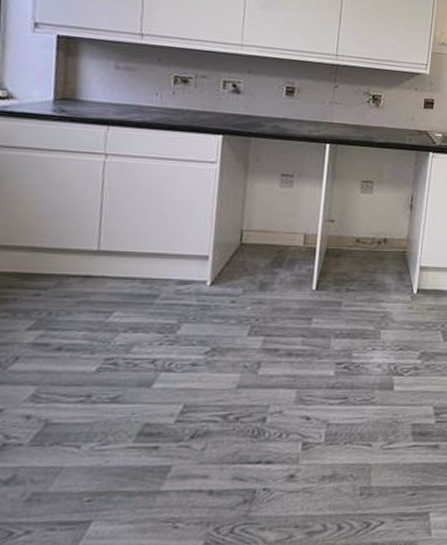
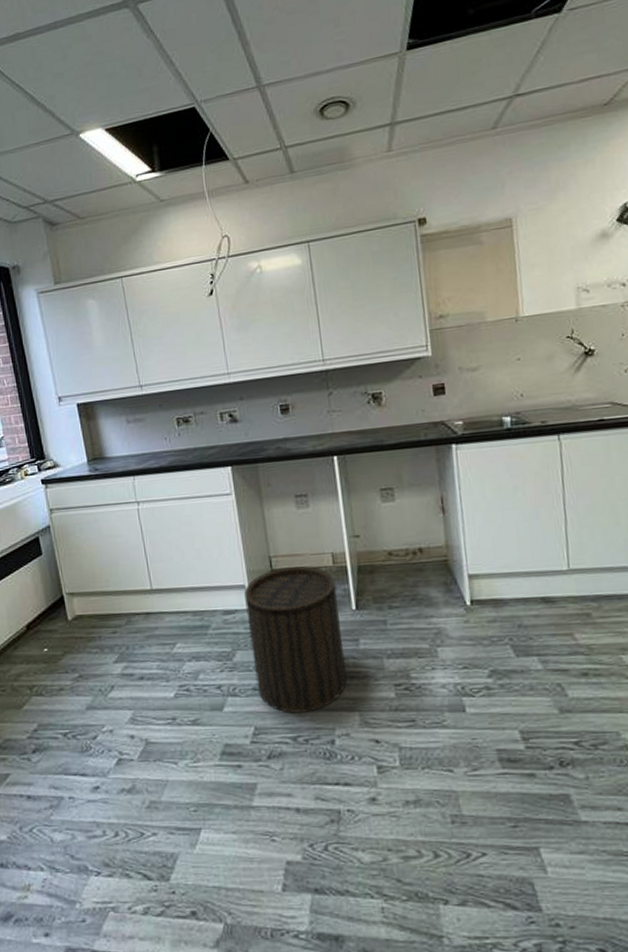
stool: none [196,243,302,390] -> present [244,566,348,713]

